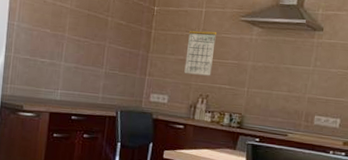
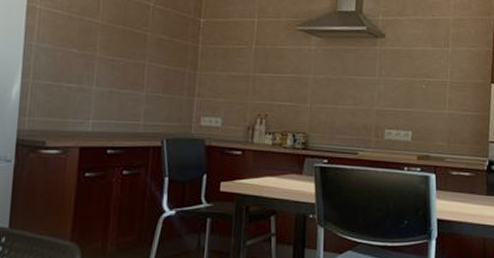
calendar: present [184,23,217,76] -> none [238,34,273,93]

